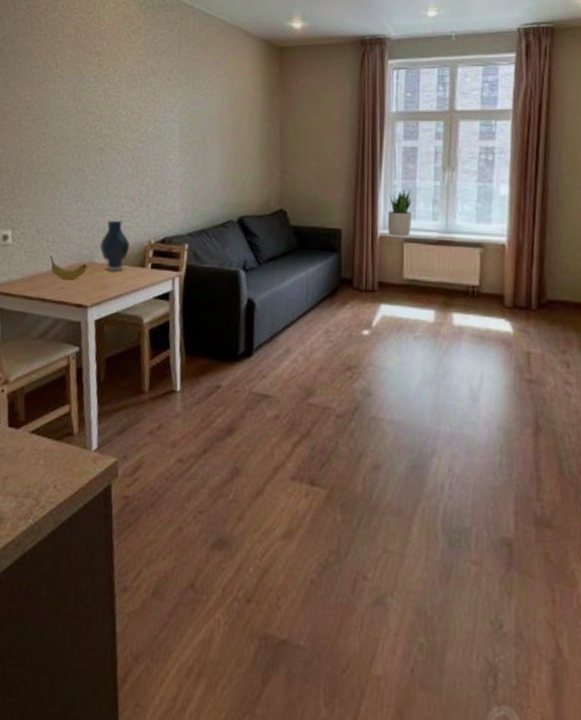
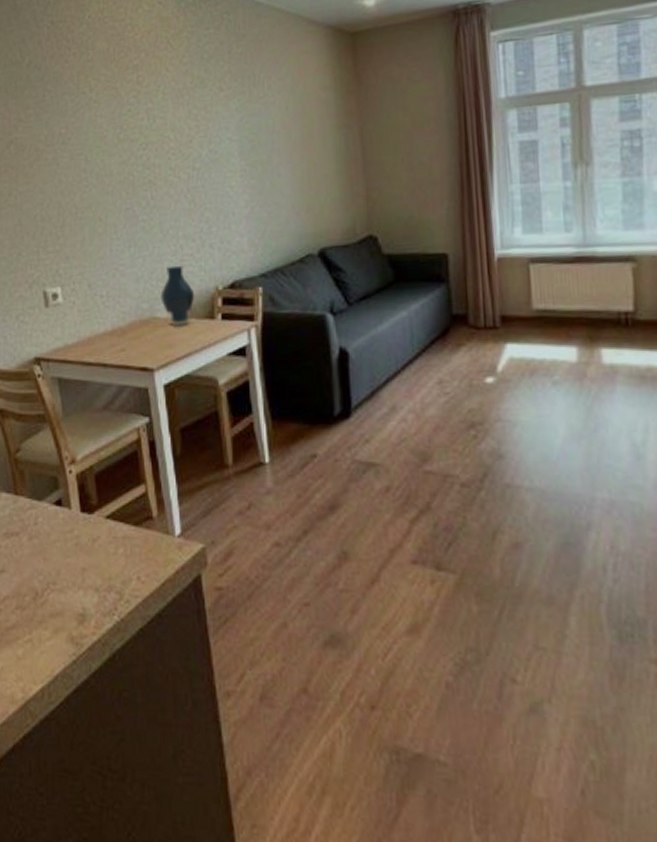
fruit: present [49,254,87,280] -> none [105,312,149,340]
planter: present [387,190,412,237] -> none [505,196,538,257]

